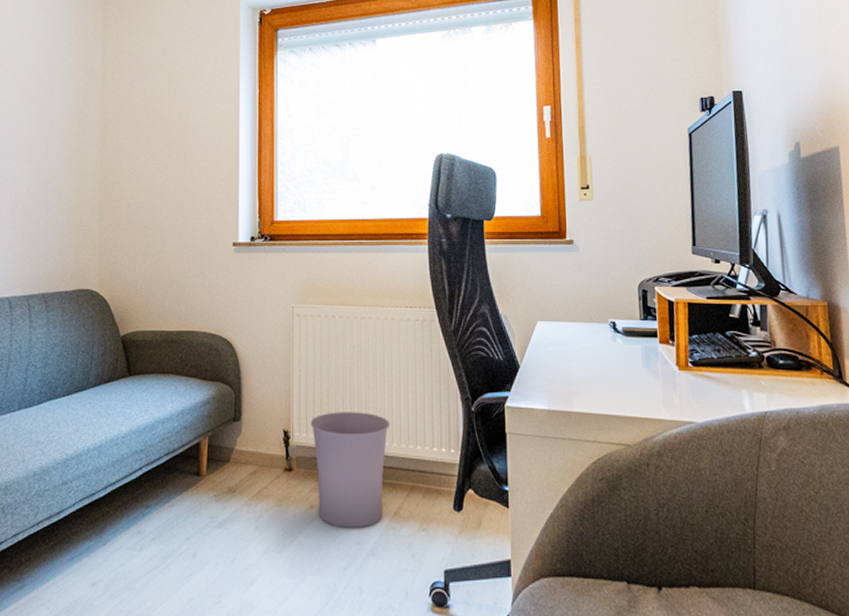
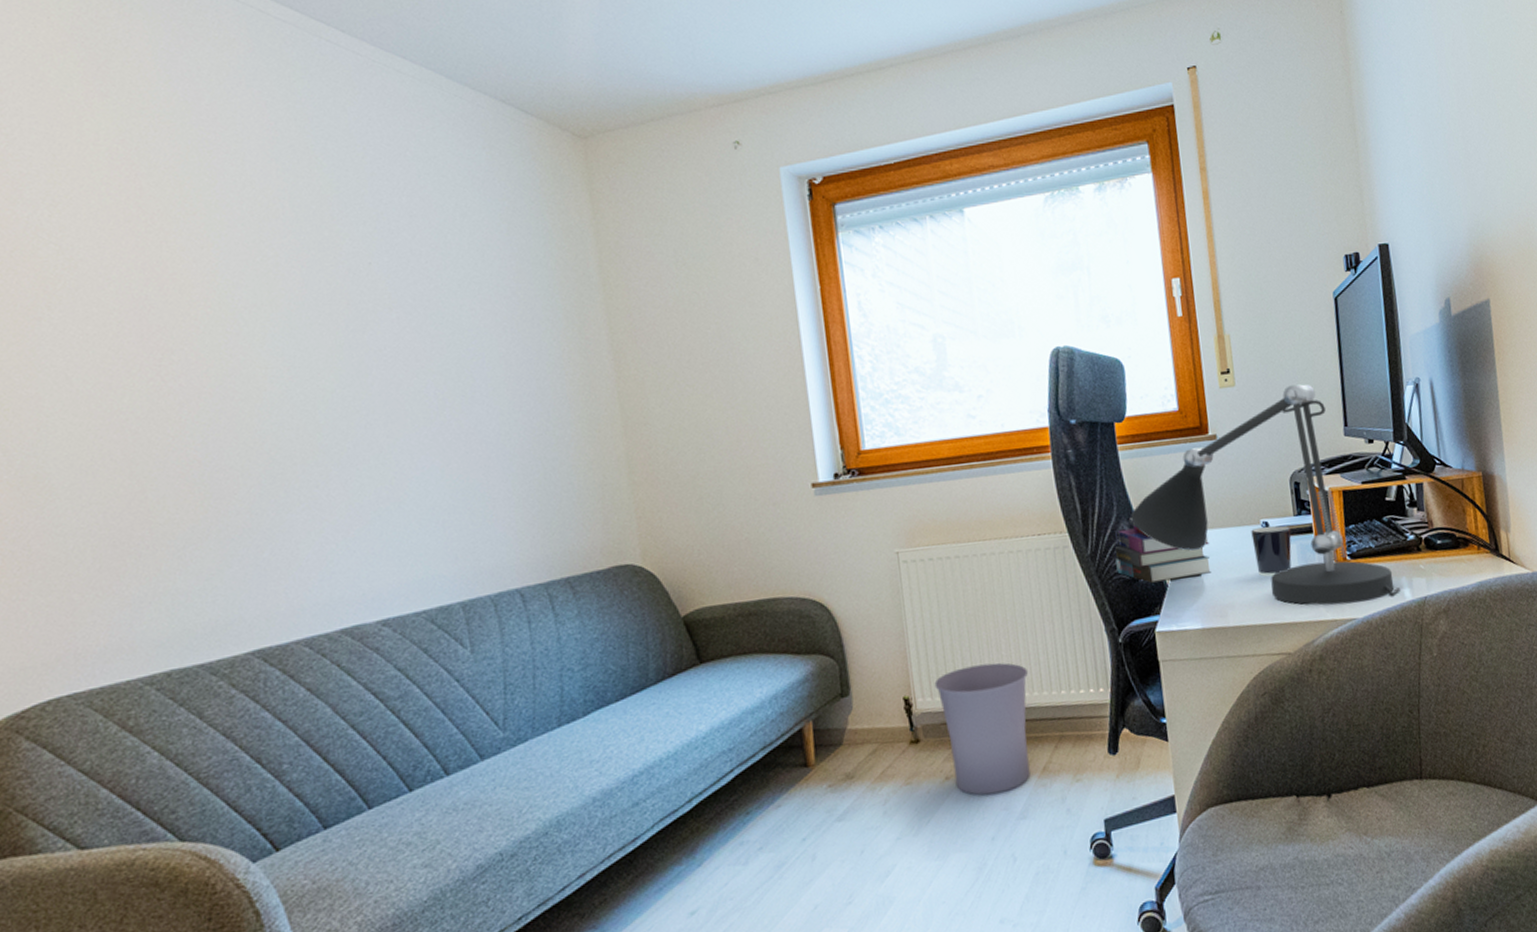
books: none [472,303,560,363] -> present [1112,517,1211,584]
desk lamp: none [491,205,742,407] -> present [1130,384,1401,606]
mug: none [599,325,637,372] -> present [1251,525,1292,577]

